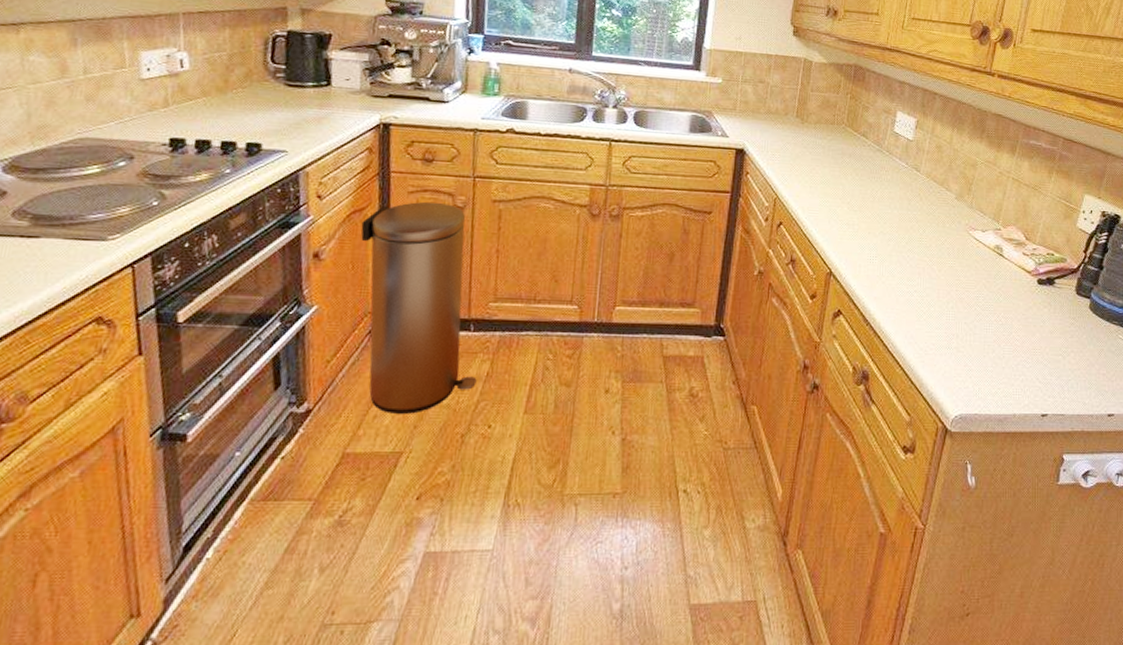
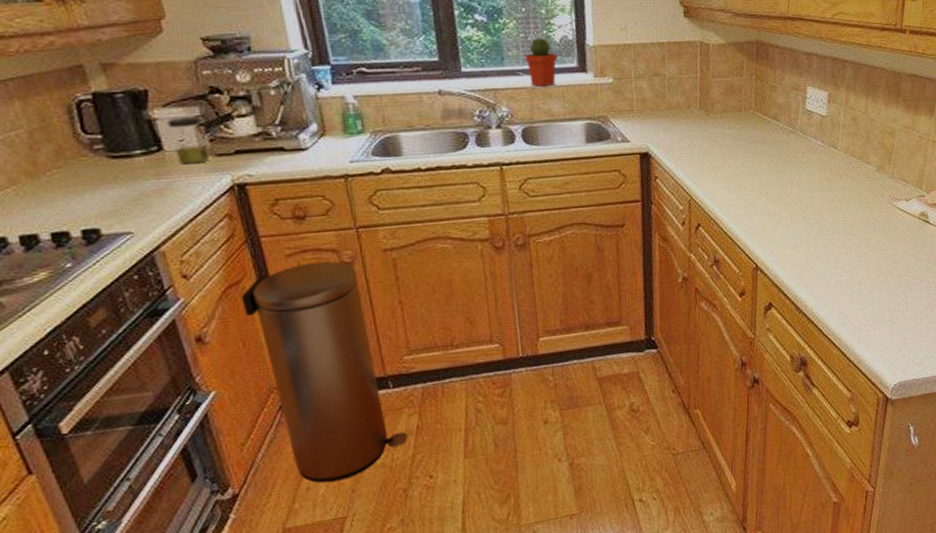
jar: none [340,60,368,101] -> present [167,117,209,165]
succulent plant: none [648,36,676,78] -> present [524,37,557,87]

